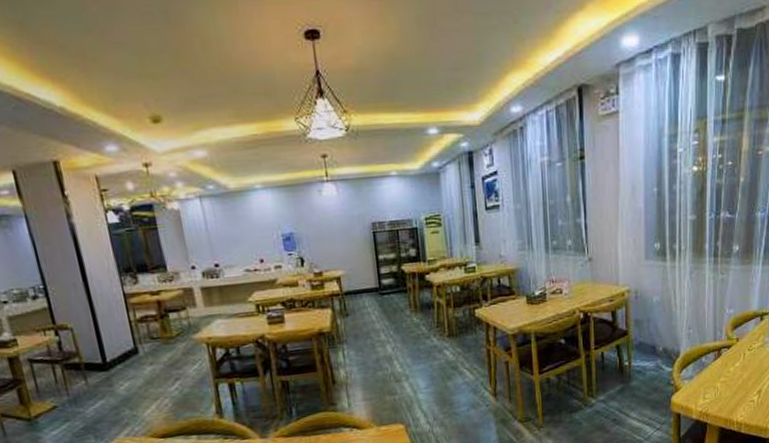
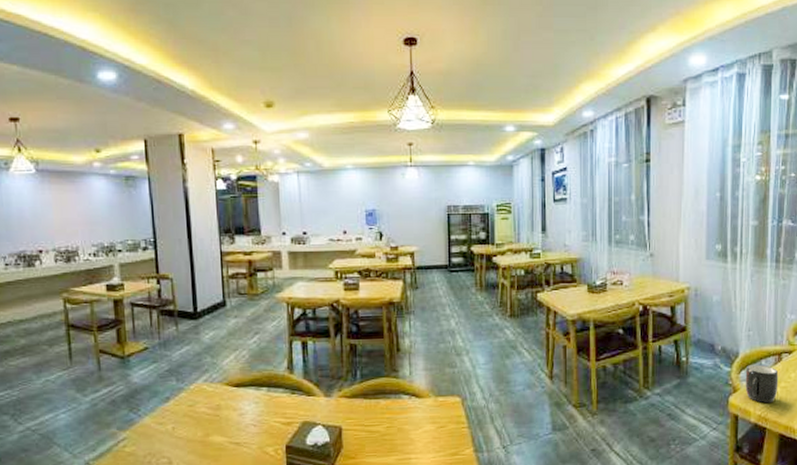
mug: none [686,362,718,399] -> present [745,365,779,404]

